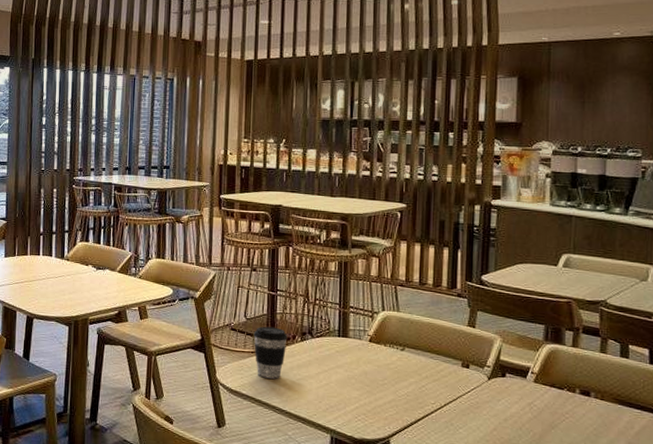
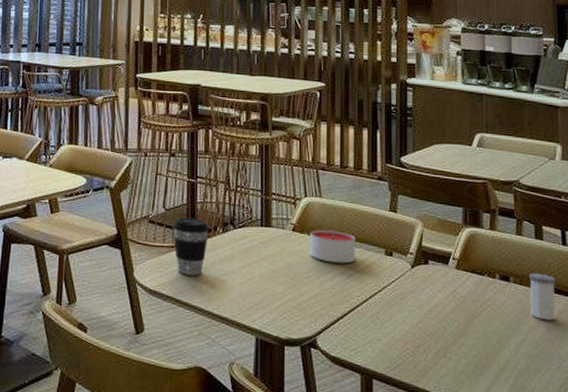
candle: none [386,341,432,373] -> present [310,230,356,264]
salt shaker: none [611,389,639,435] -> present [529,273,555,321]

